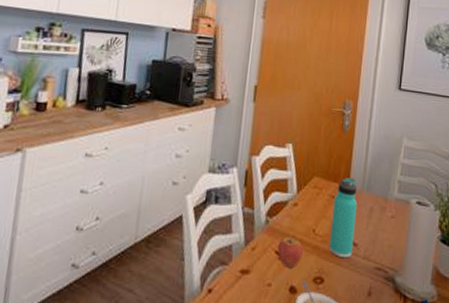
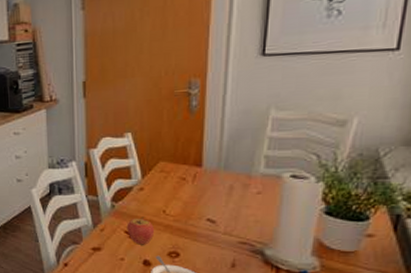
thermos bottle: present [329,178,358,259] -> none [183,159,214,235]

